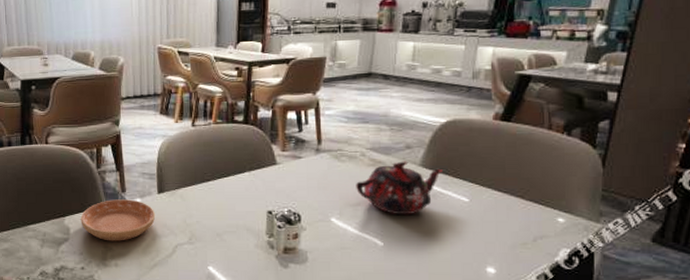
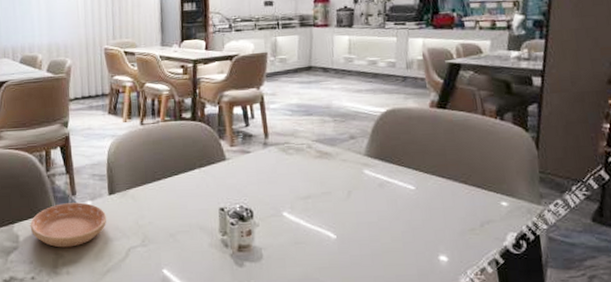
teapot: present [356,161,442,215] -> none [305,151,387,207]

